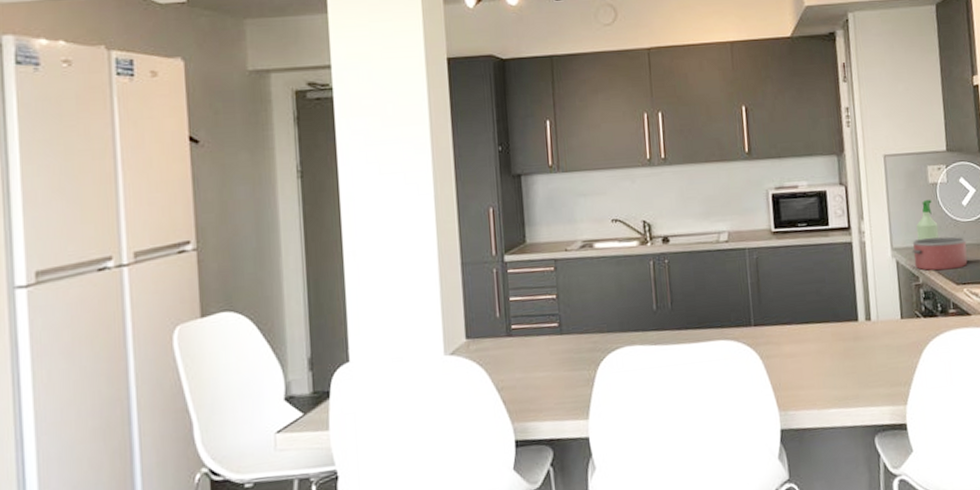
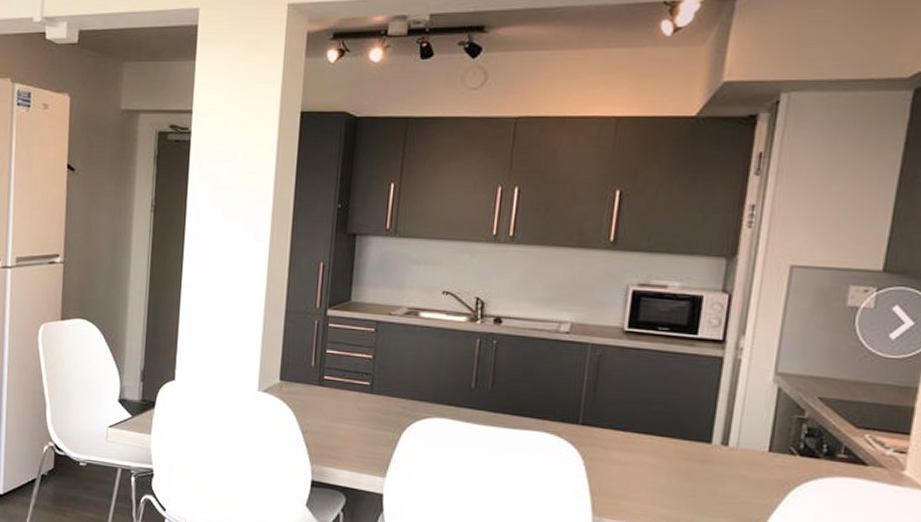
cooking pot: present [912,236,968,271] -> none [802,368,885,411]
spray bottle: present [916,200,940,241] -> none [814,325,848,372]

